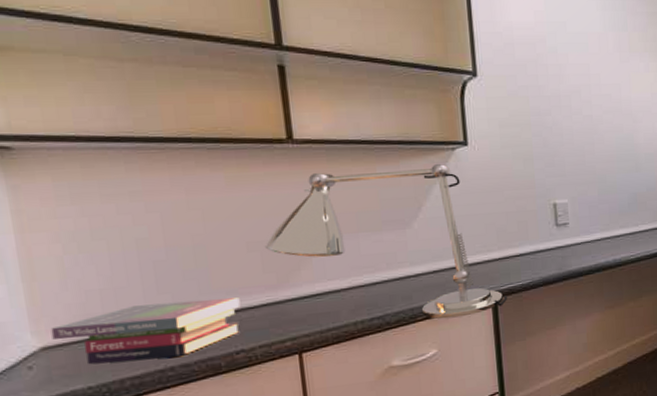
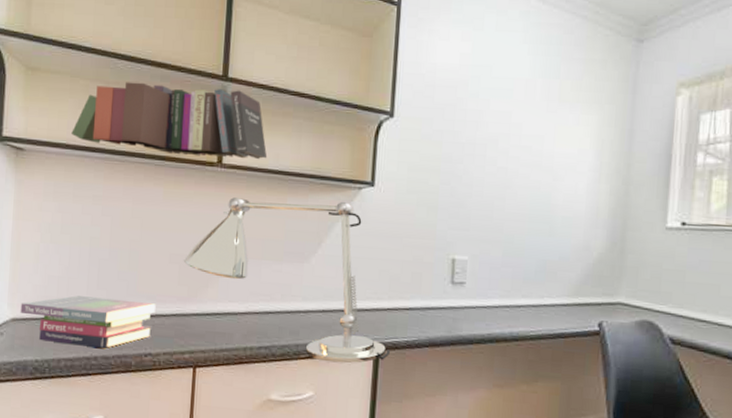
books: none [80,57,218,132] -> present [71,82,169,149]
books: none [186,58,346,136] -> present [143,84,268,160]

